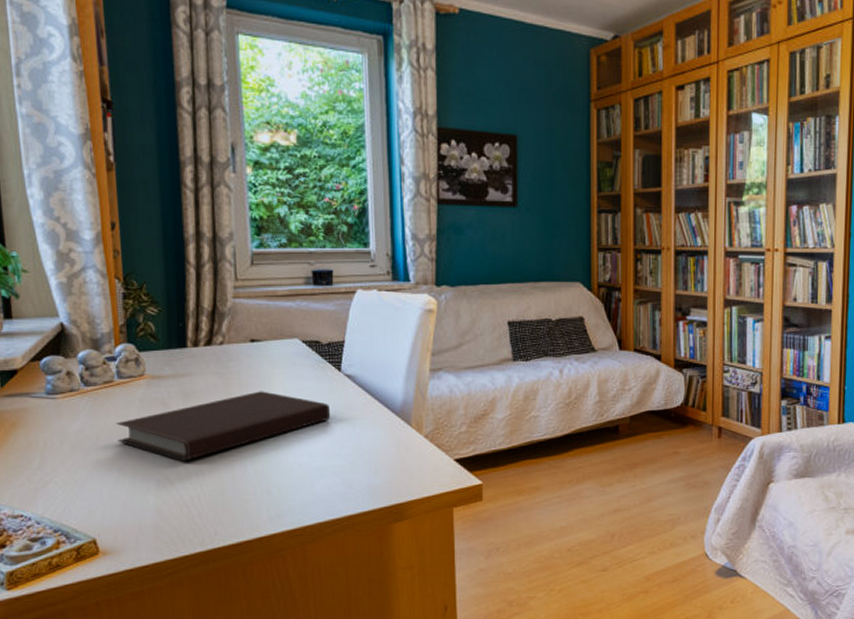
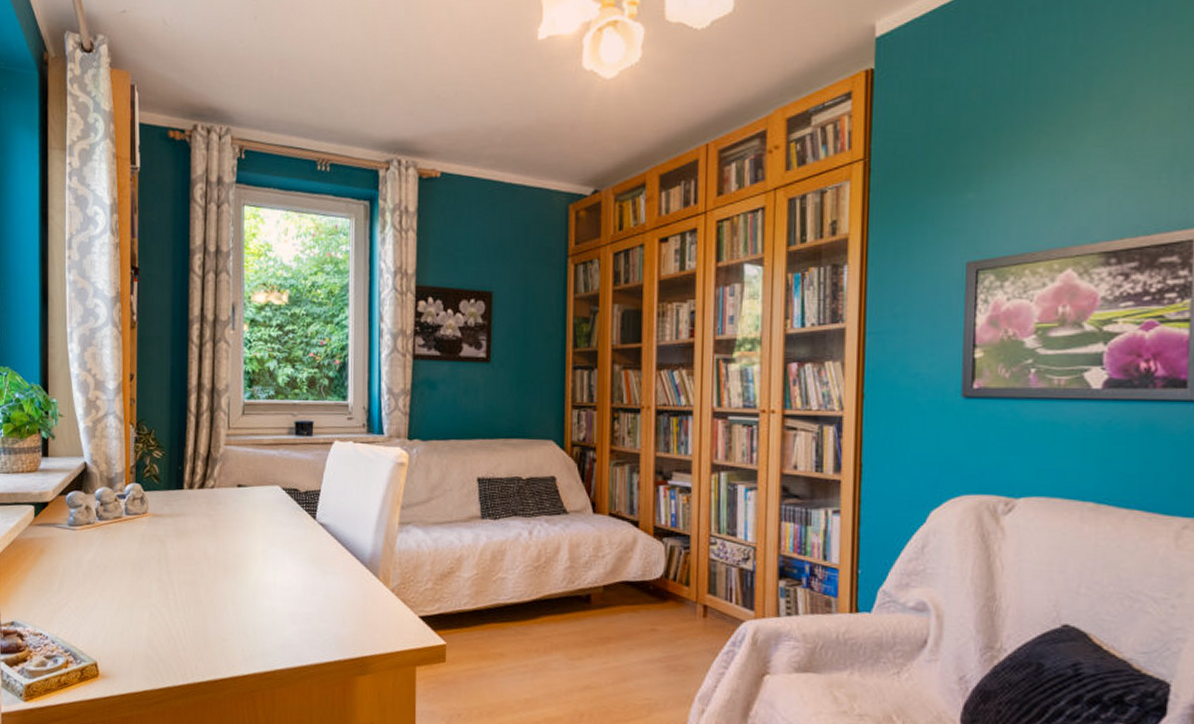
notebook: present [115,391,331,461] -> none [120,534,305,596]

